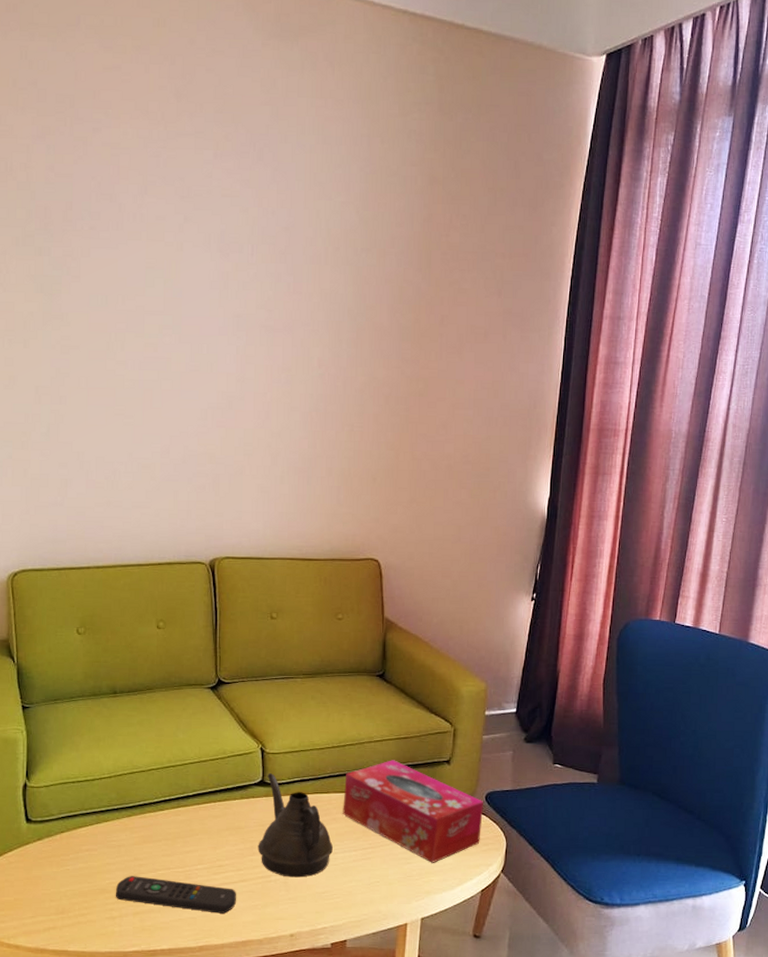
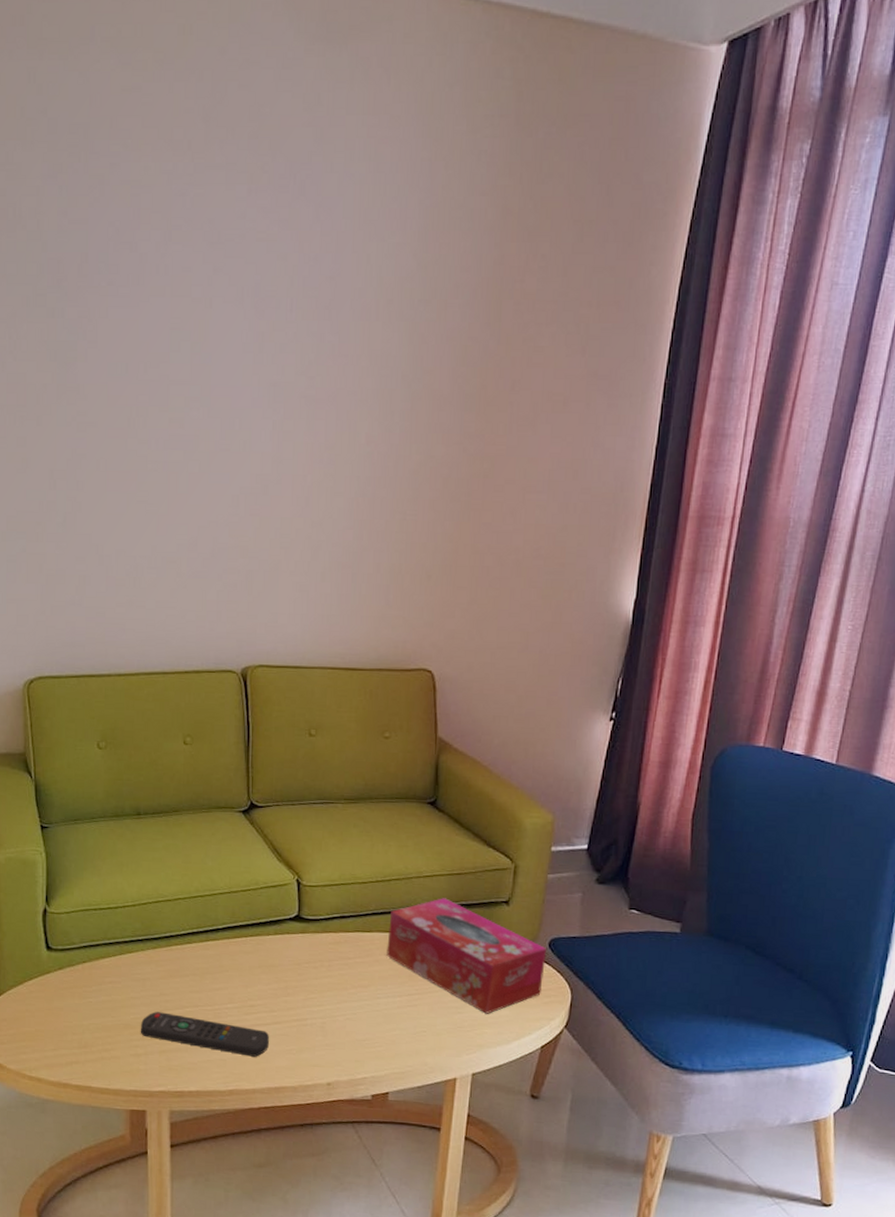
teapot: present [258,773,333,878] -> none [292,908,375,1023]

